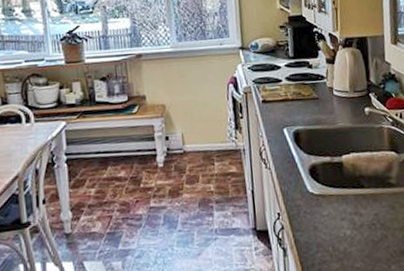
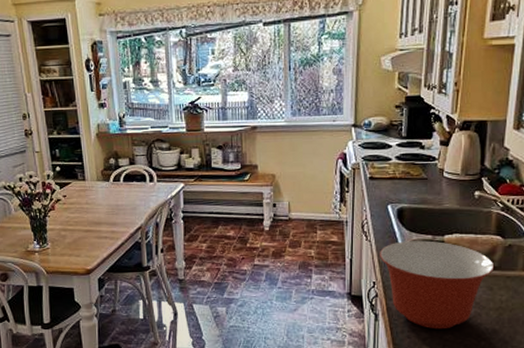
mixing bowl: none [281,162,394,258] -> present [380,240,495,330]

